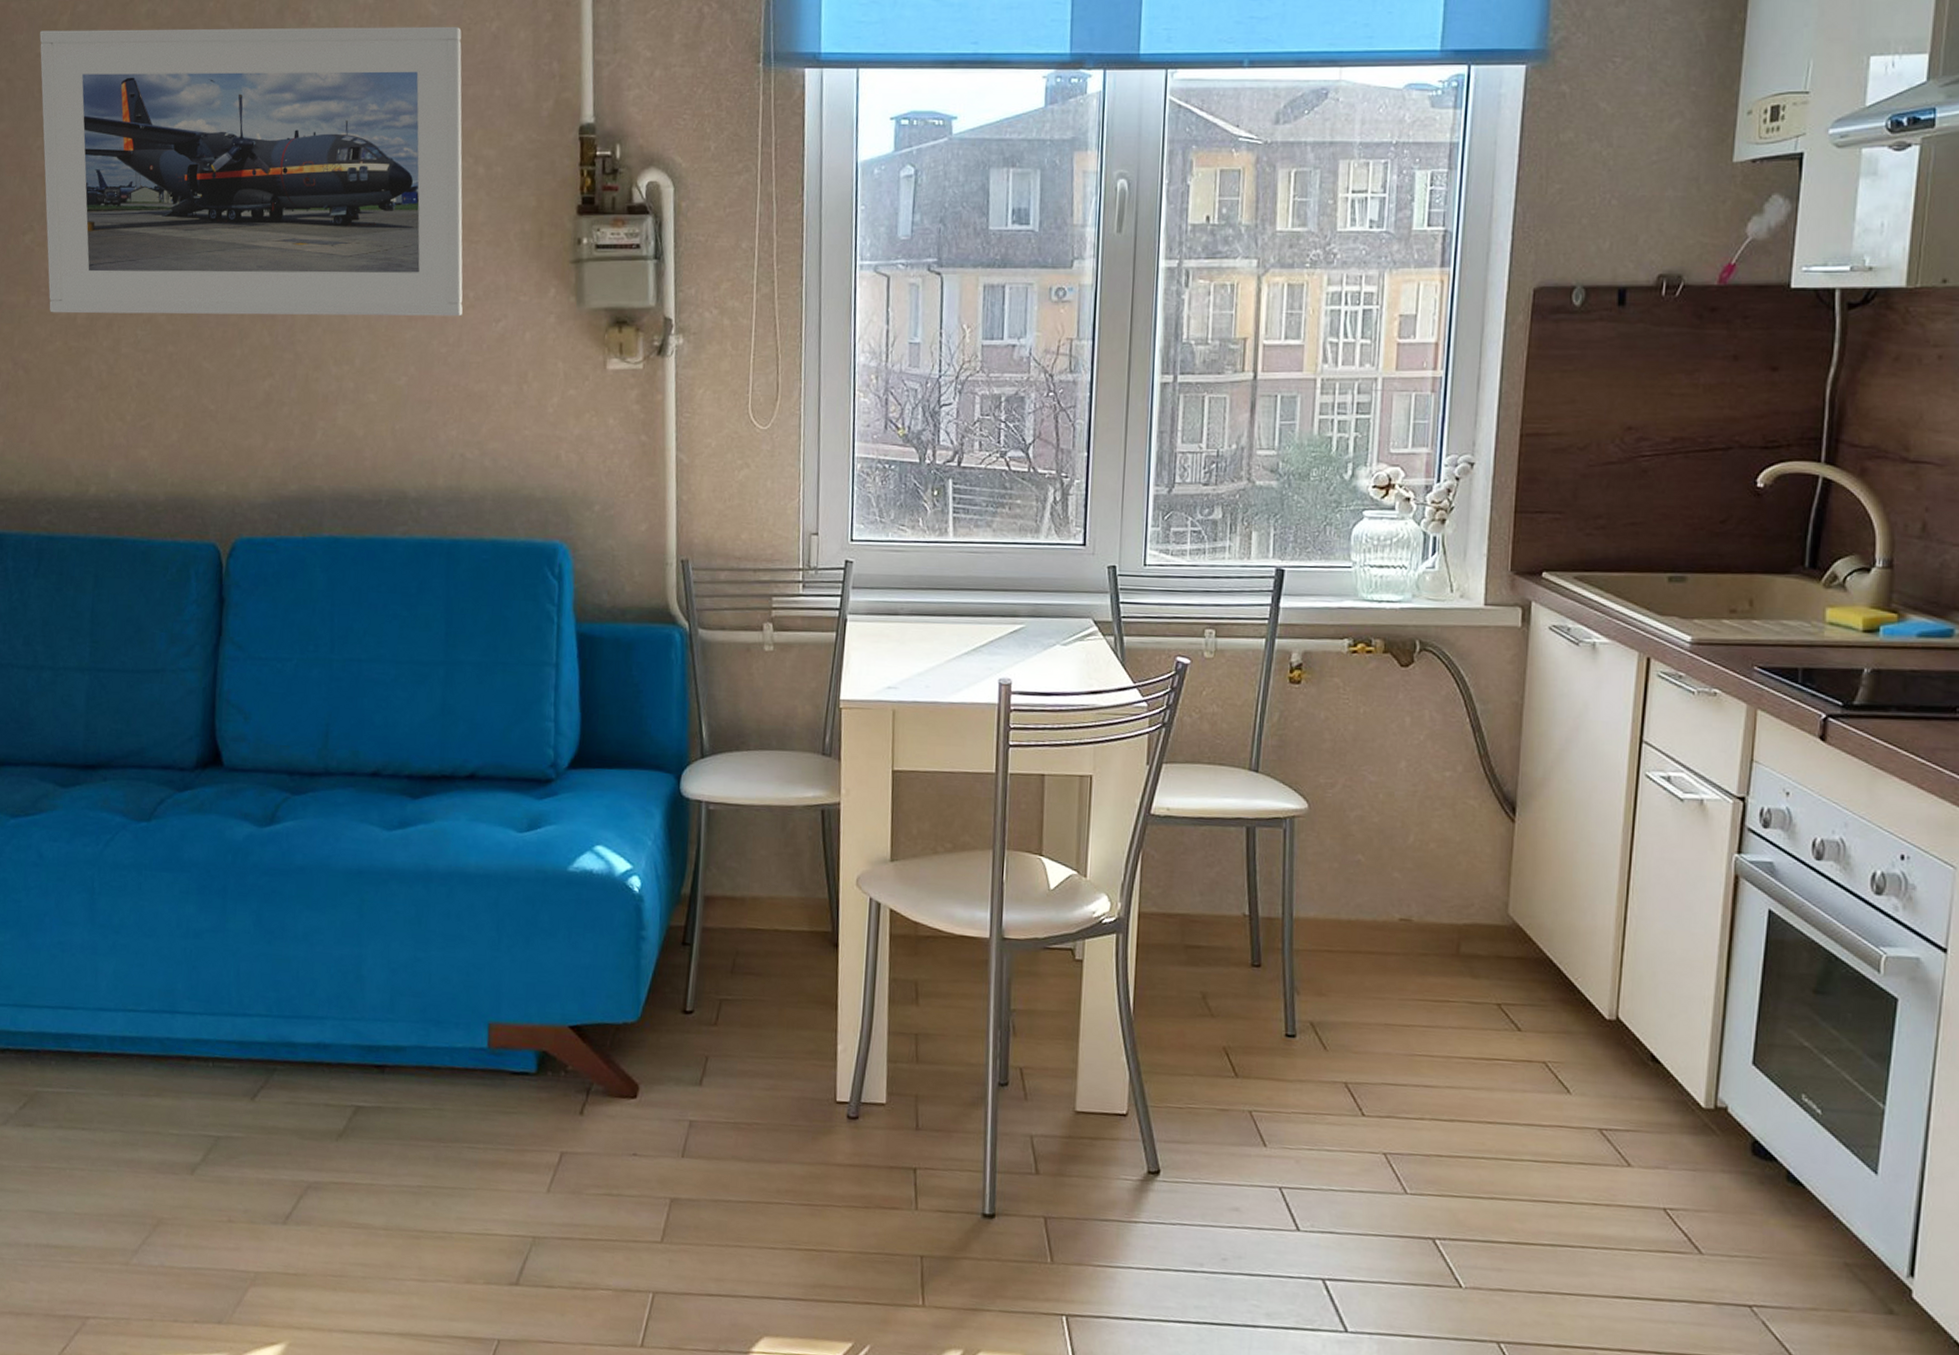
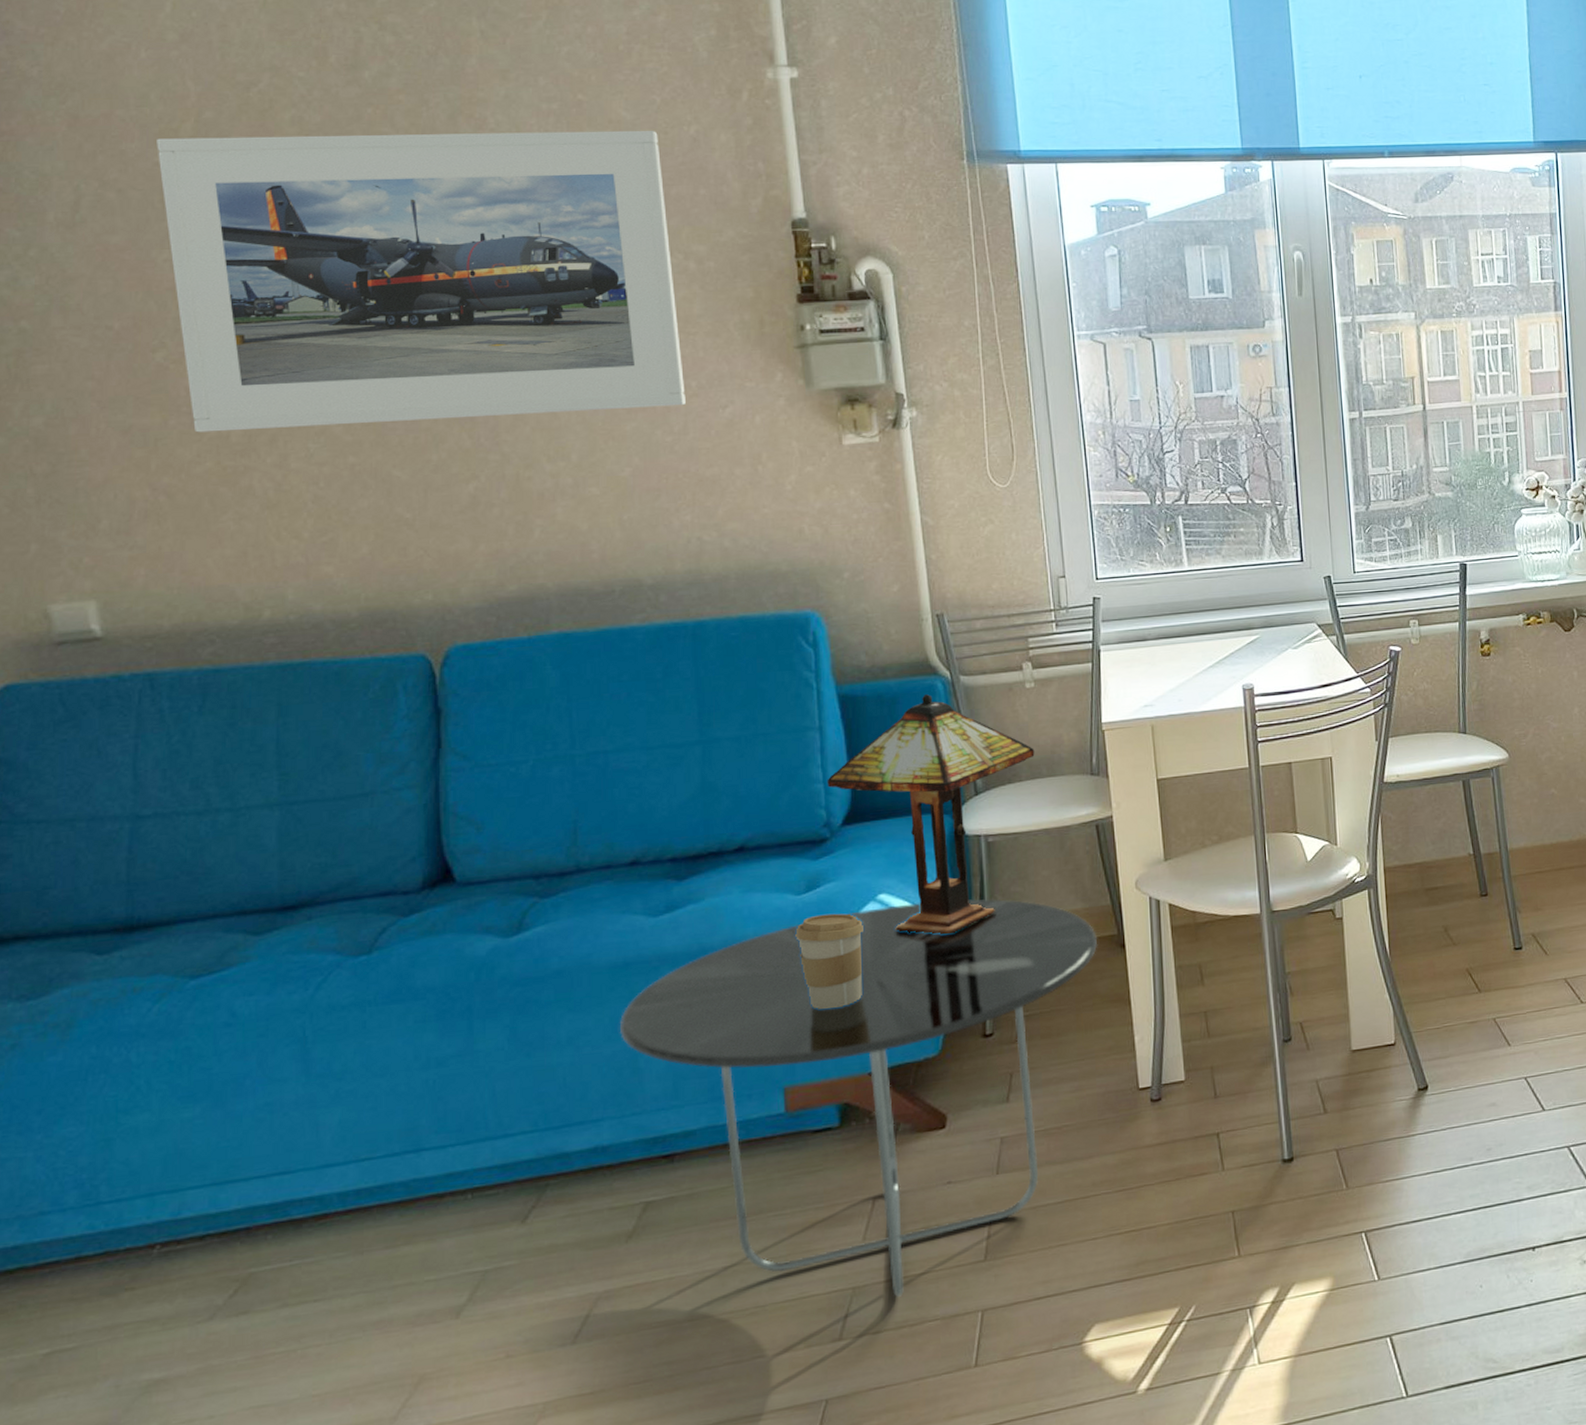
side table: none [349,858,811,1257] -> present [620,899,1098,1297]
coffee cup: none [513,856,578,954] -> present [795,913,863,1010]
table lamp: none [557,644,766,900] -> present [827,694,1035,935]

